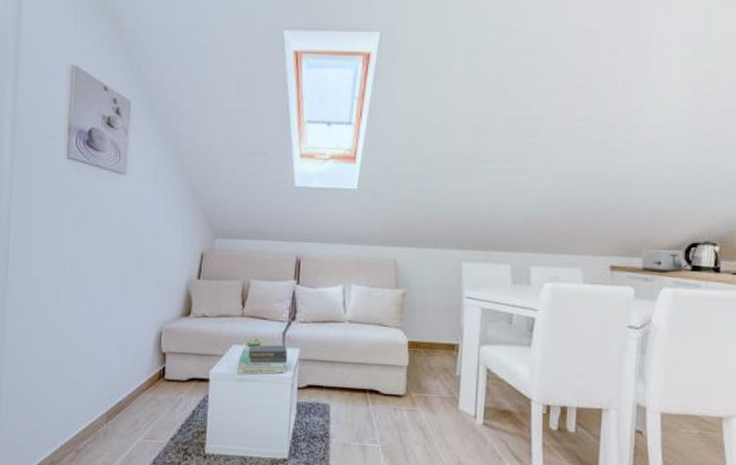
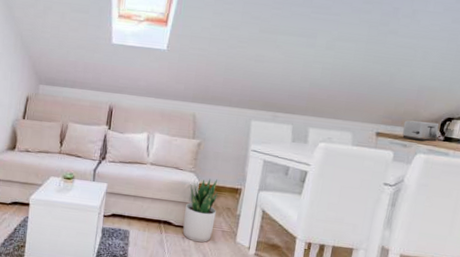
books: present [237,344,287,375] -> none [53,178,97,203]
planter: none [393,334,432,414] -> present [182,178,219,243]

